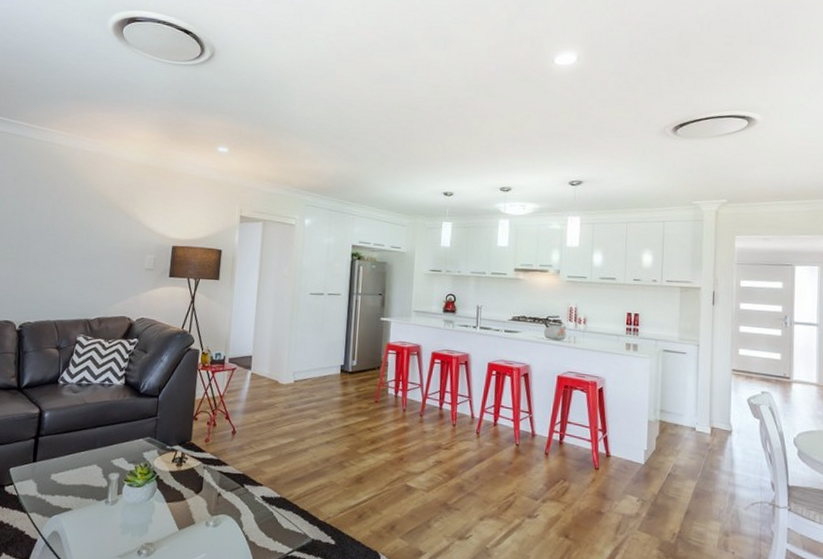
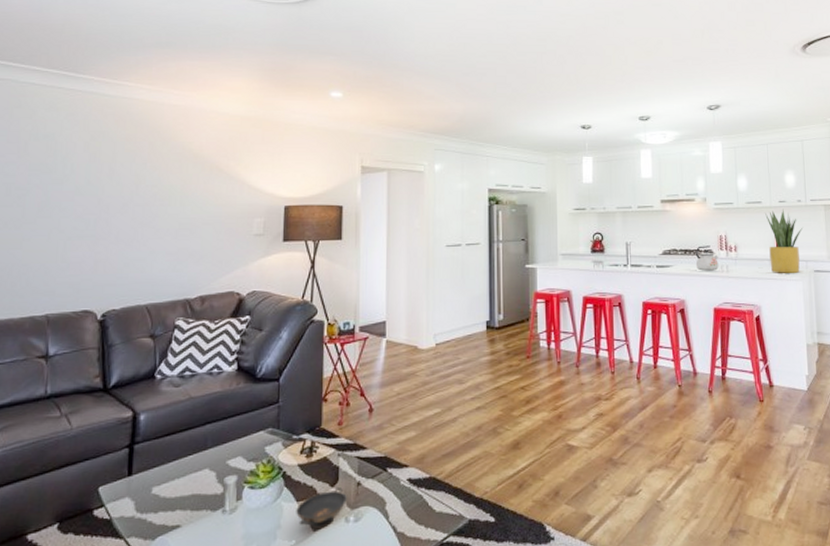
decorative bowl: none [165,495,209,529] -> present [296,487,347,530]
planter: none [618,287,656,351] -> present [765,208,803,273]

